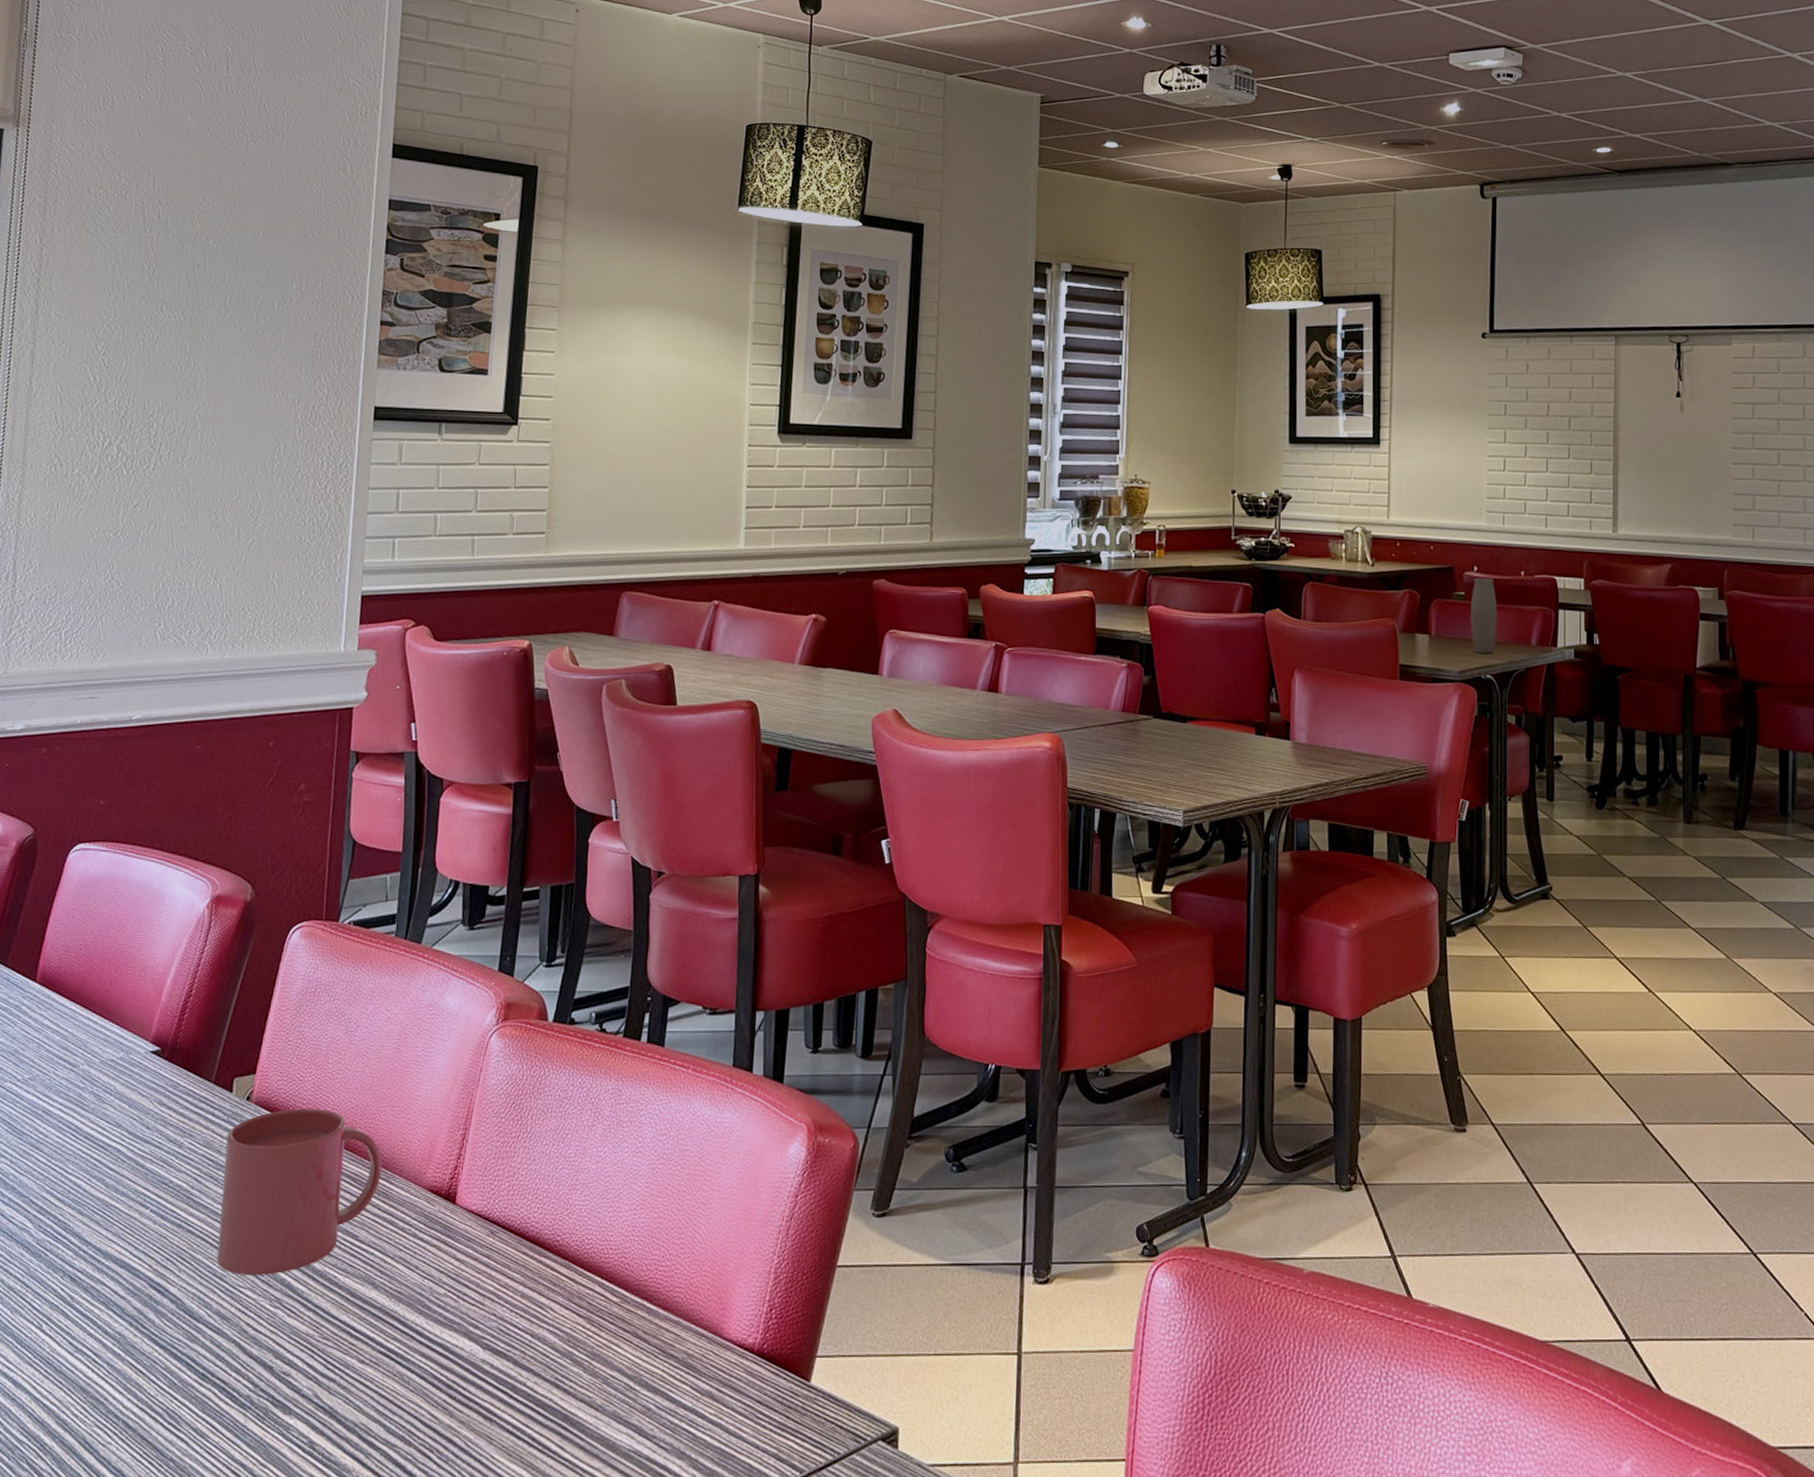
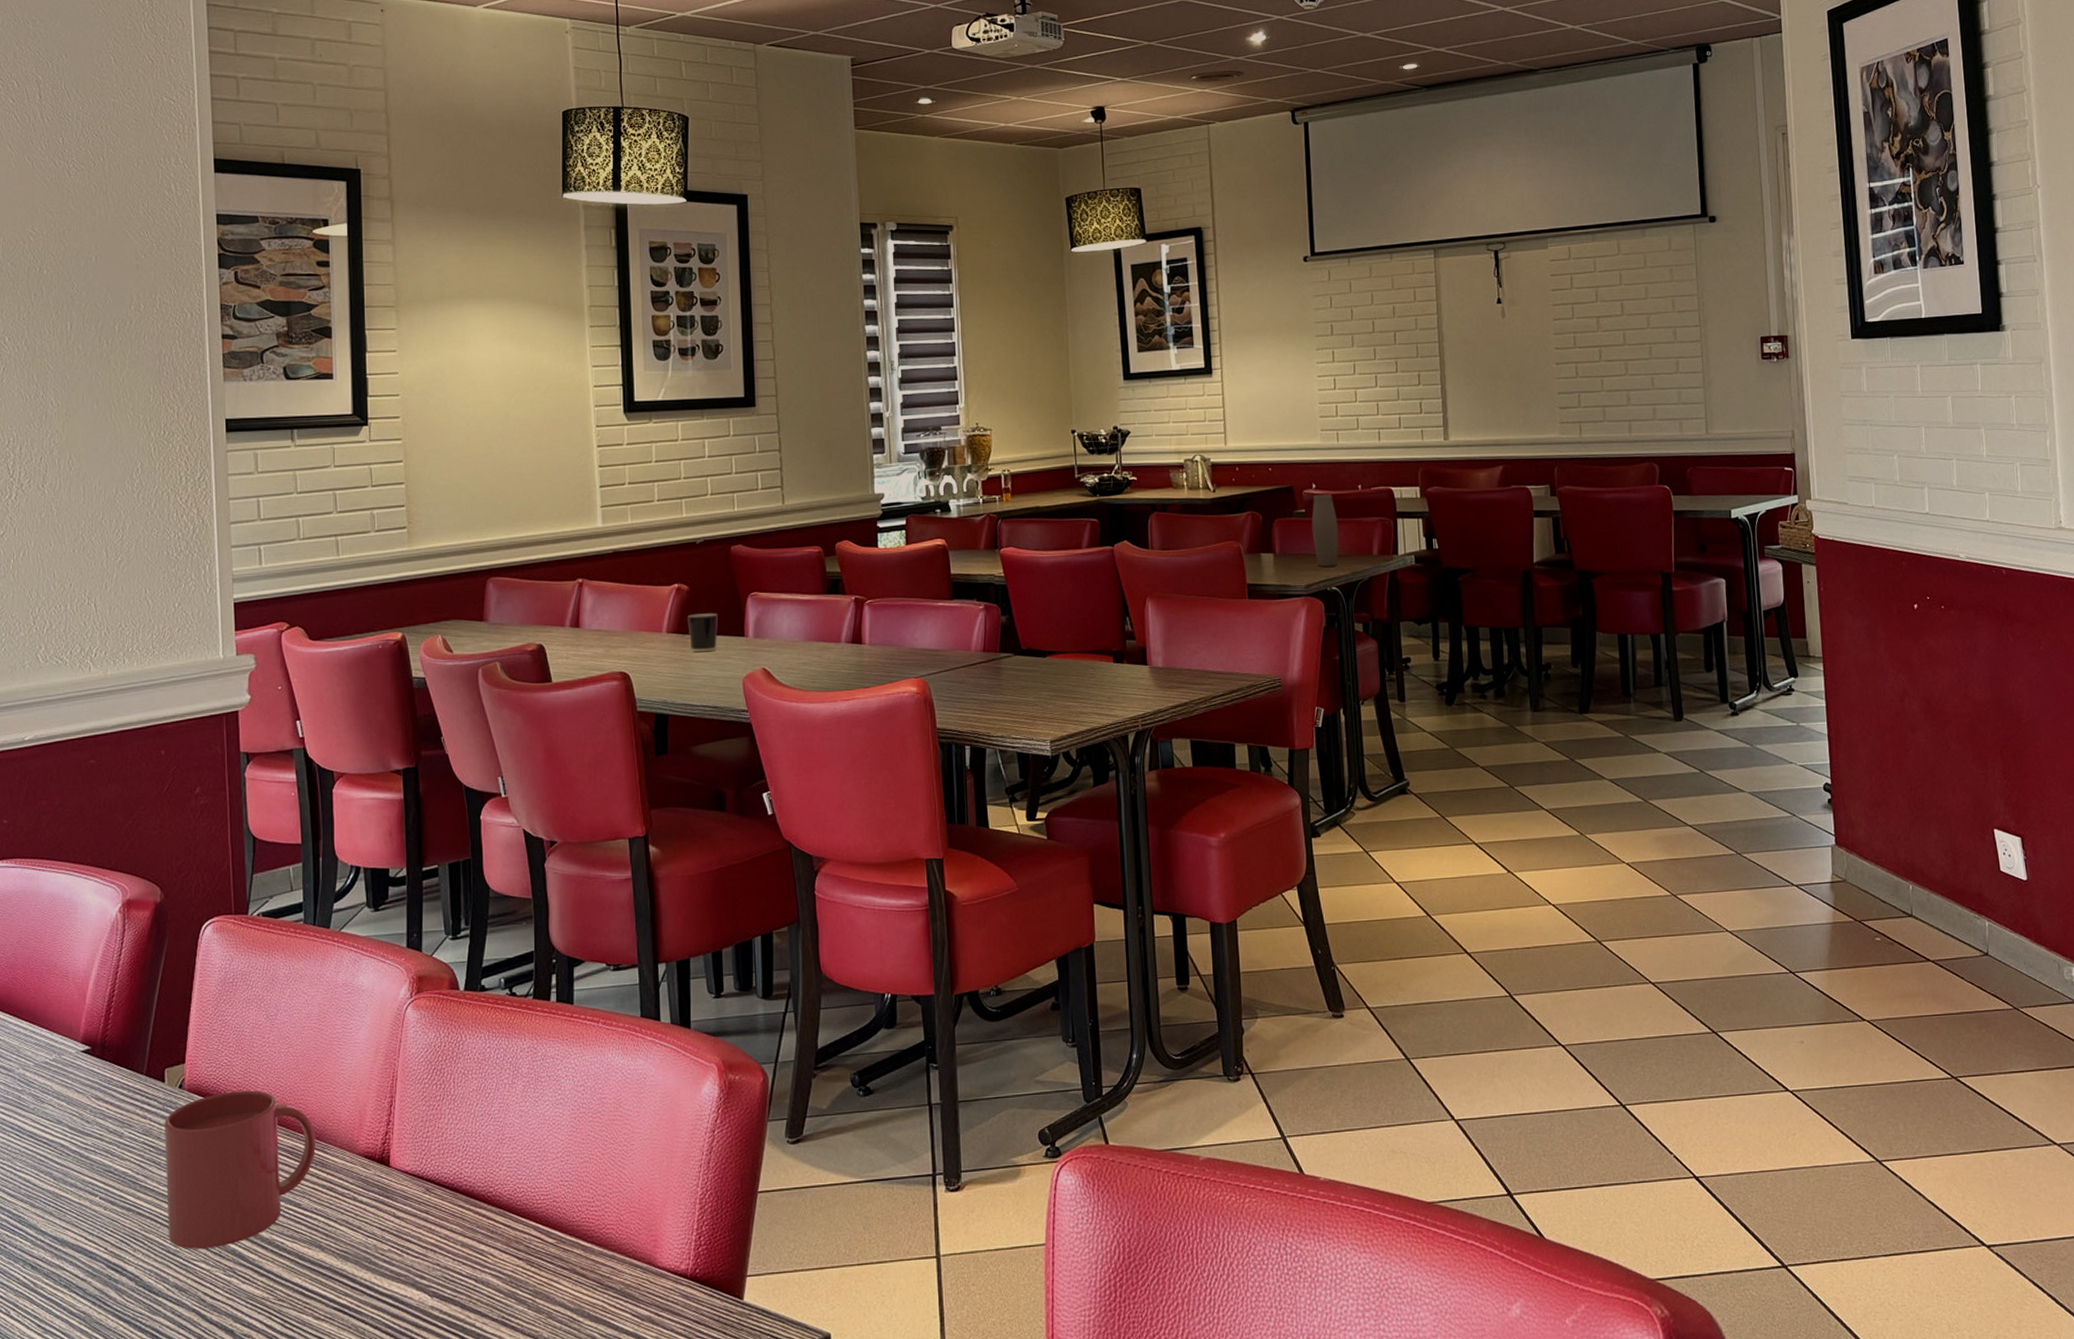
mug: none [821,647,854,688] -> present [687,613,719,653]

